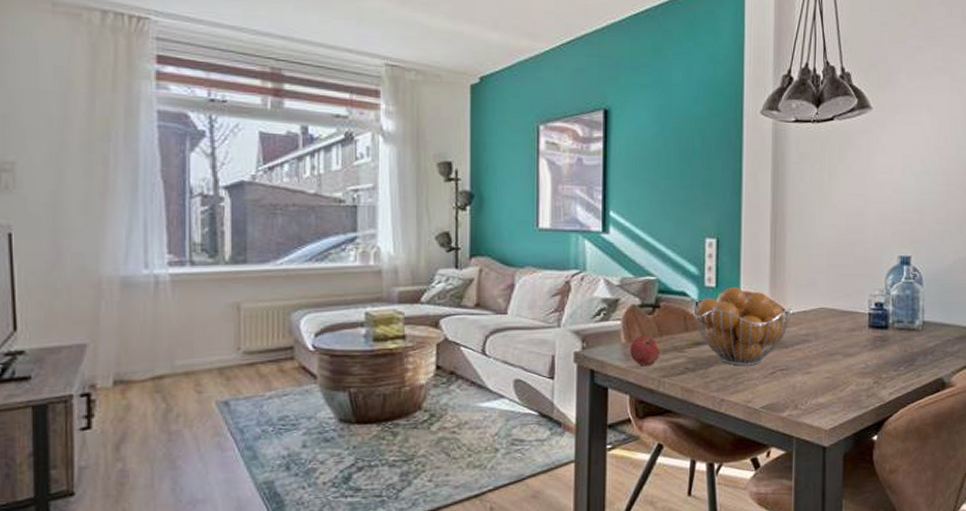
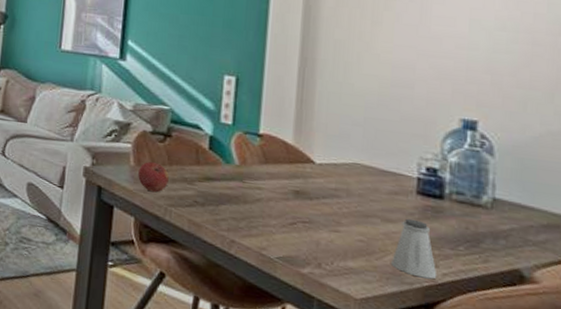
fruit basket: present [692,287,792,366] -> none [205,127,319,212]
saltshaker: none [852,350,886,400] -> present [391,218,437,279]

